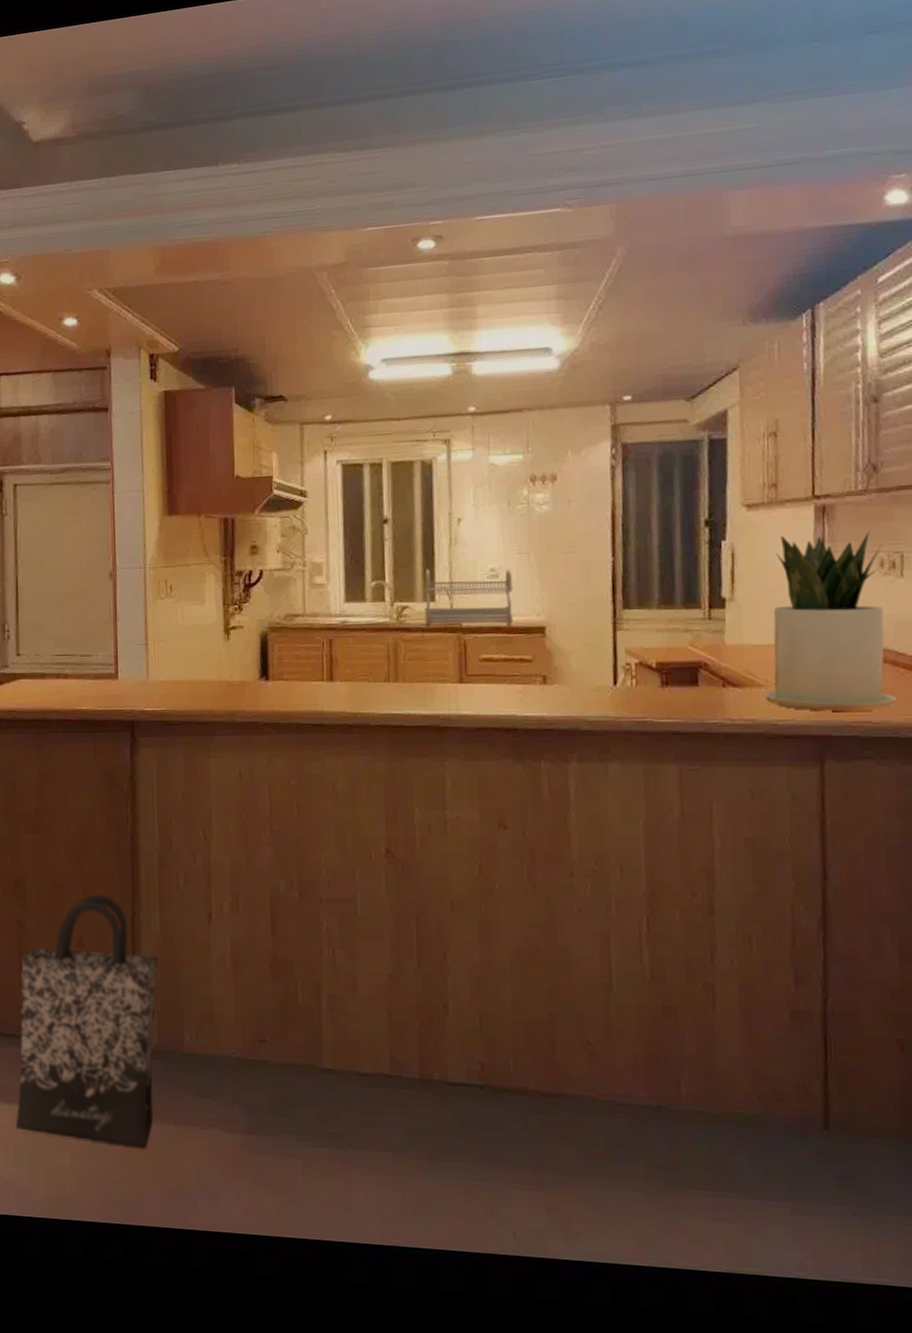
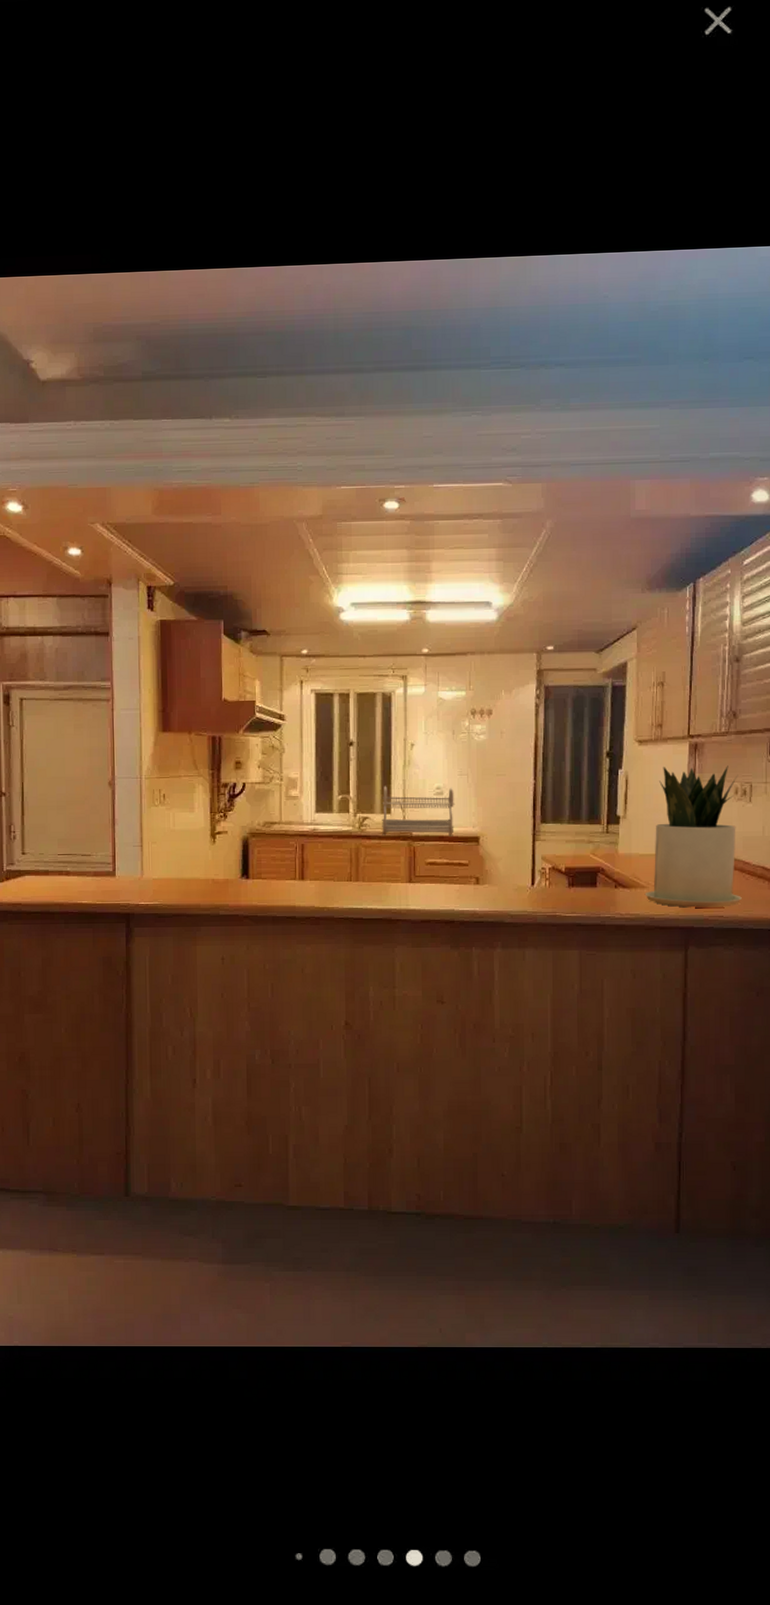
shopping bag: present [15,894,159,1148] -> none [19,1065,150,1281]

